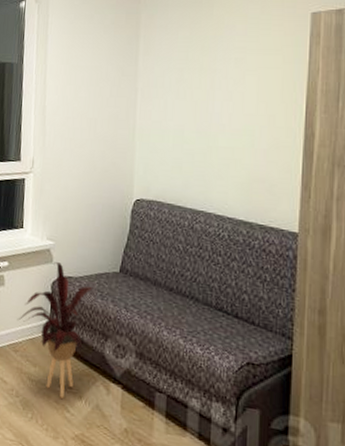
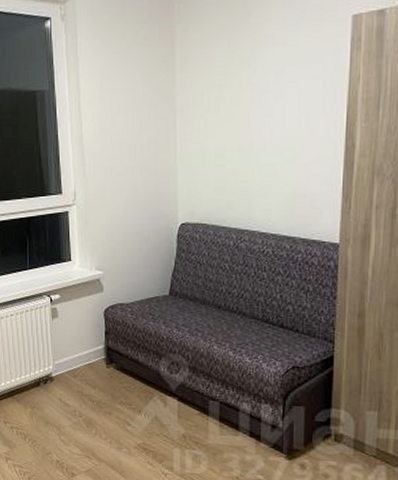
house plant: present [17,262,94,399] -> none [73,291,145,414]

